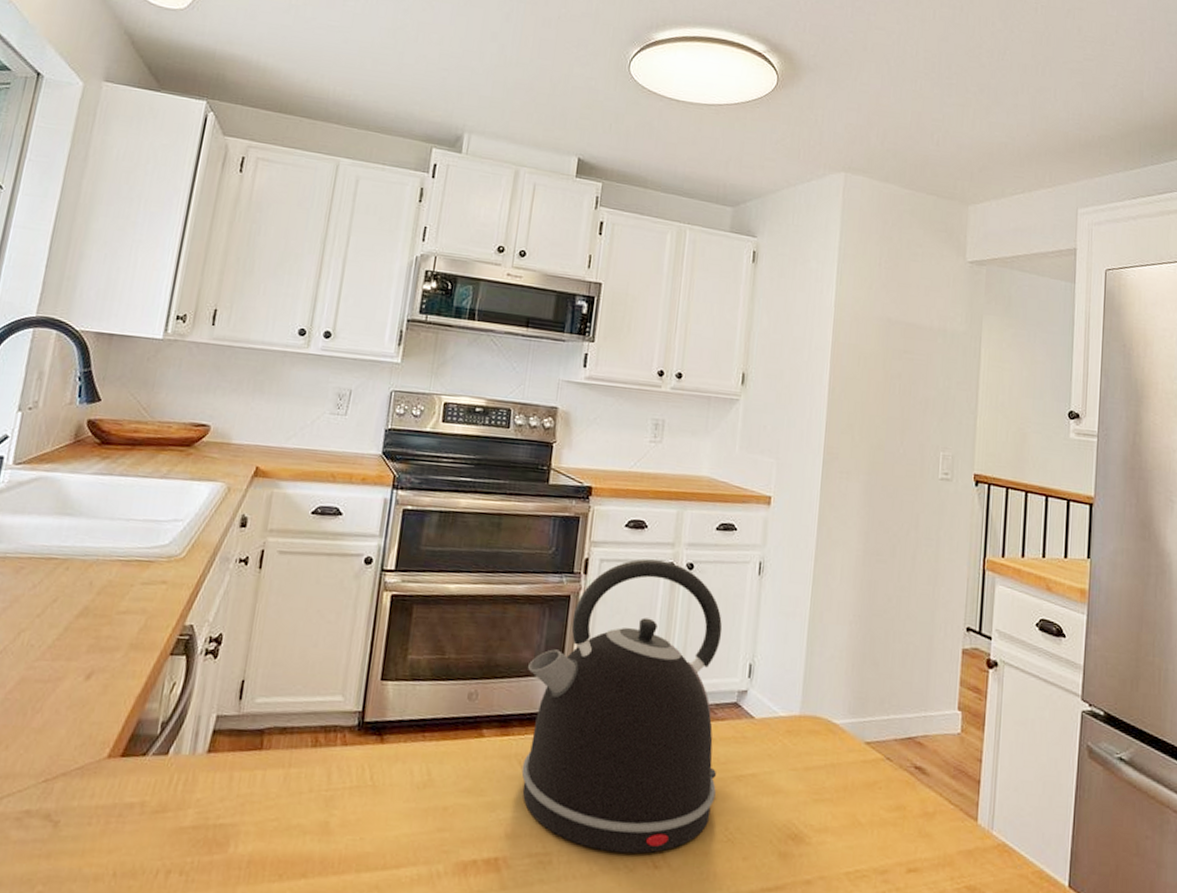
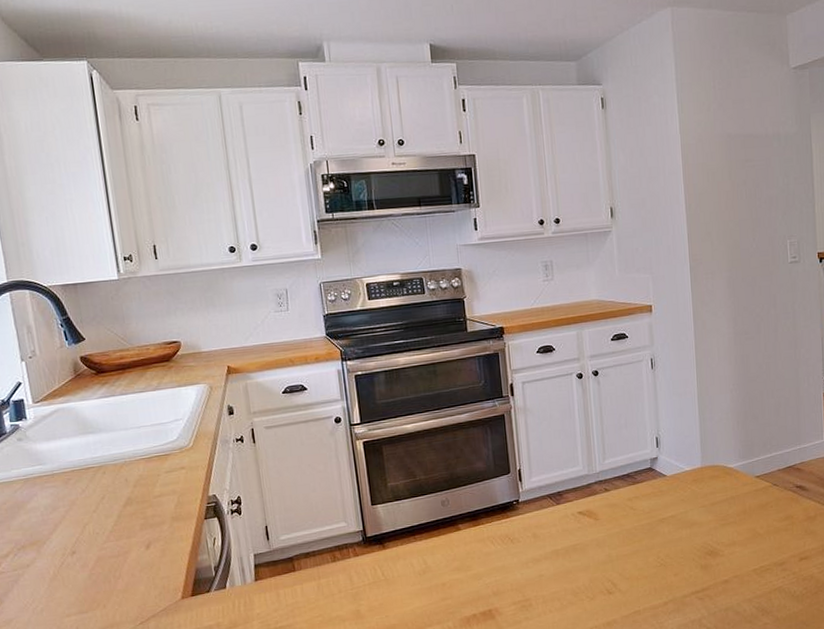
kettle: present [521,559,723,854] -> none [483,373,646,590]

